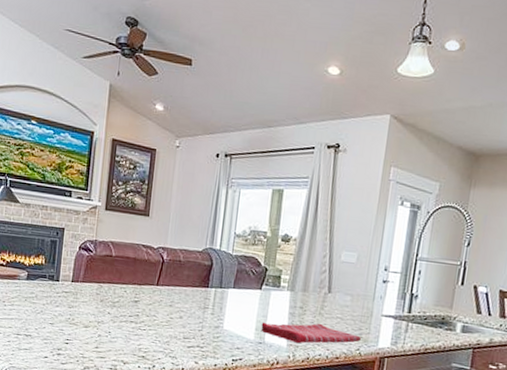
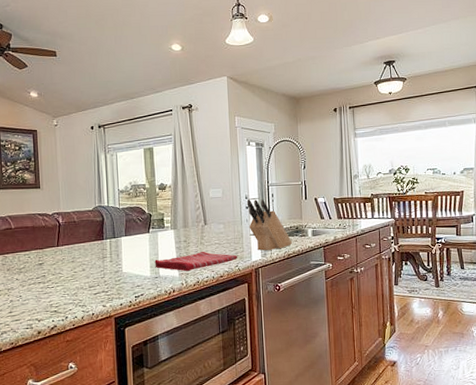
knife block: none [382,272,433,340] -> present [246,199,292,251]

